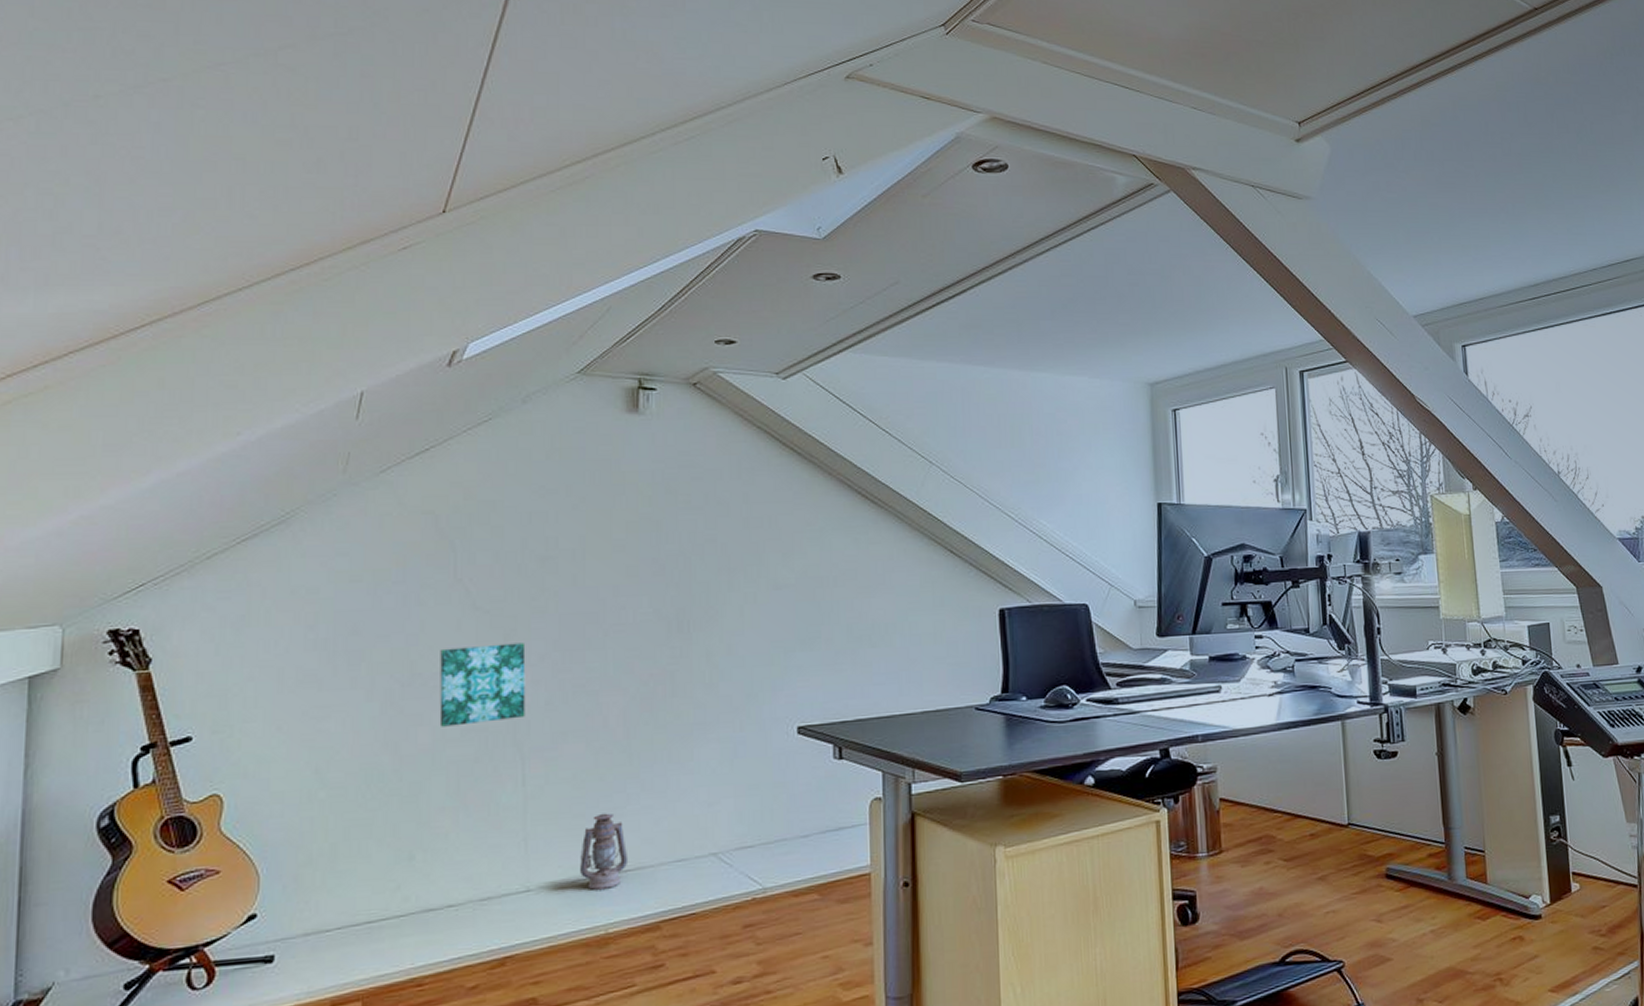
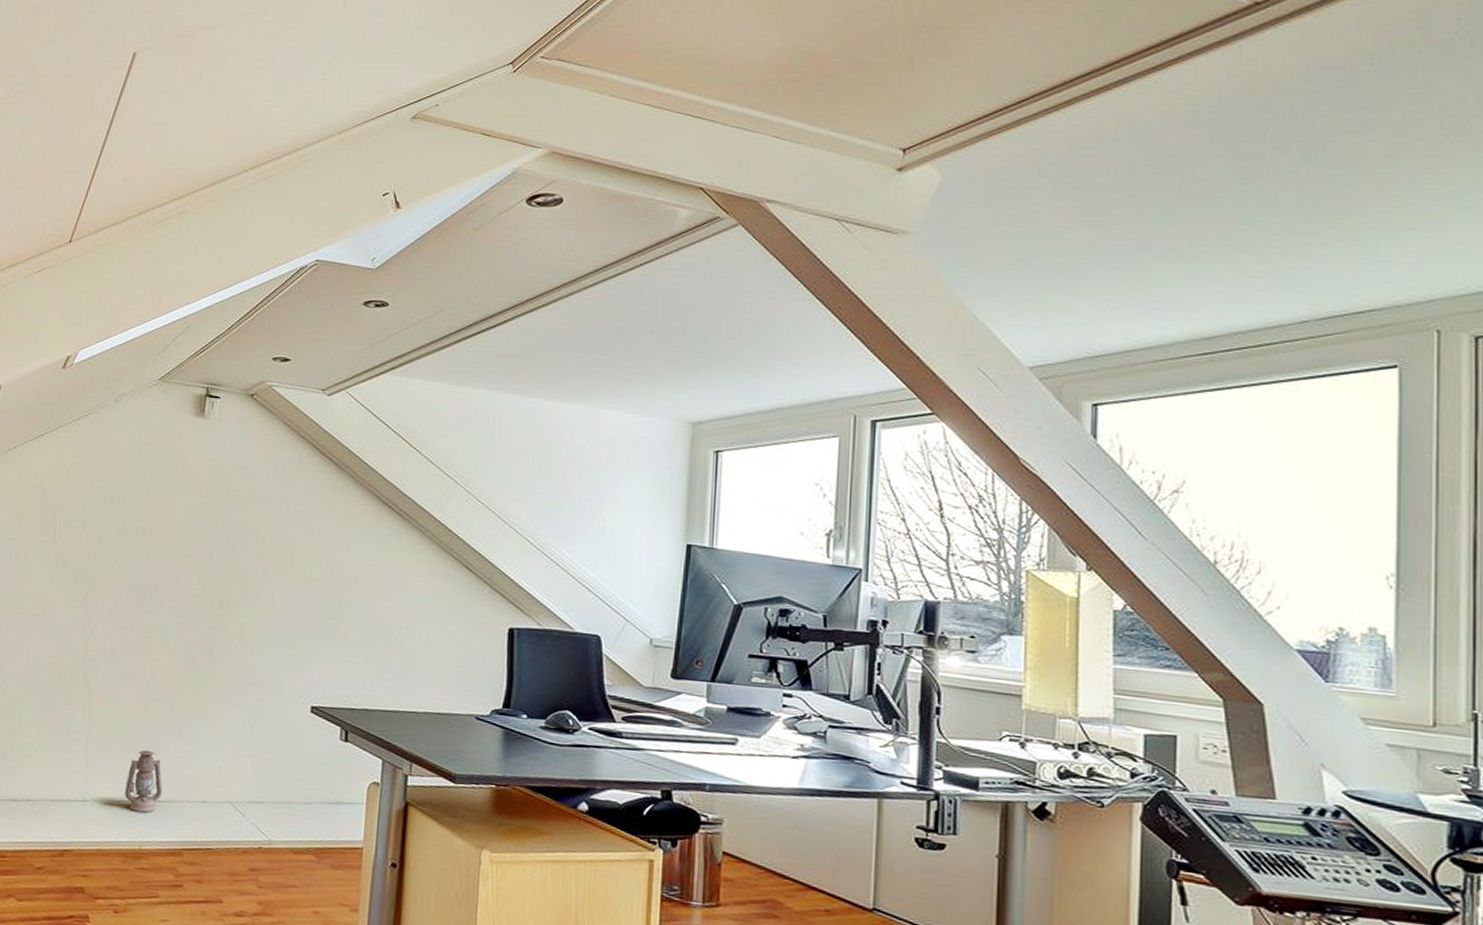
wall art: present [439,643,526,727] -> none [33,596,100,661]

